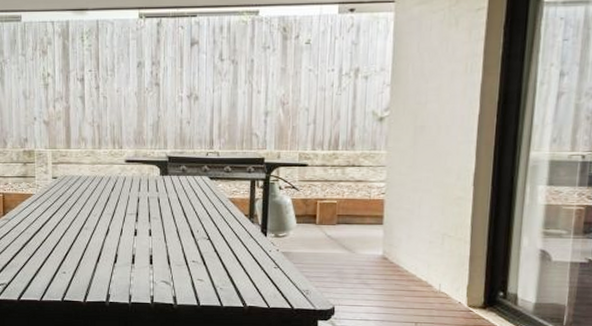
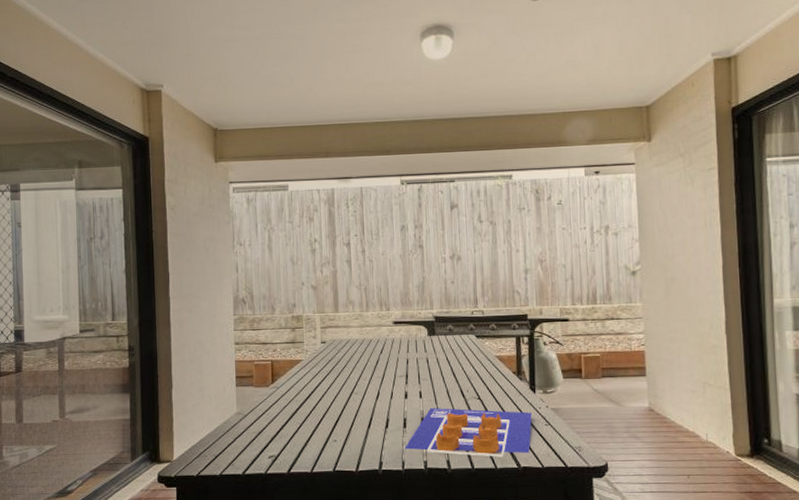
poster: none [132,246,261,296] -> present [405,408,532,457]

